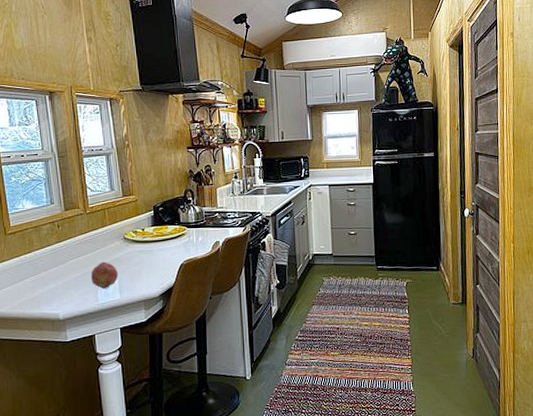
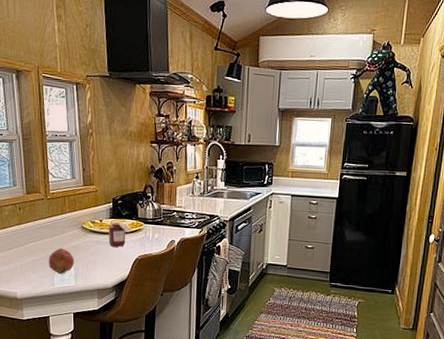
jar: none [151,227,176,254] -> present [108,220,133,247]

